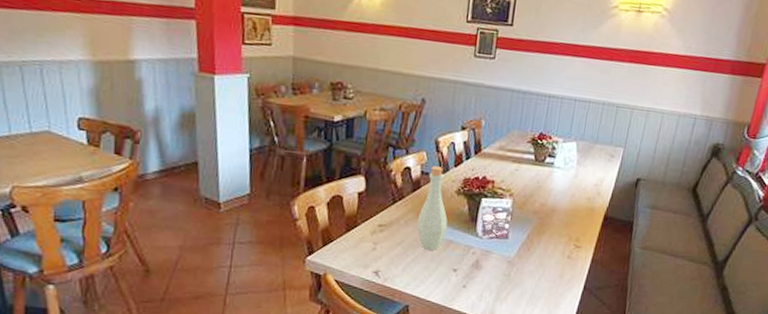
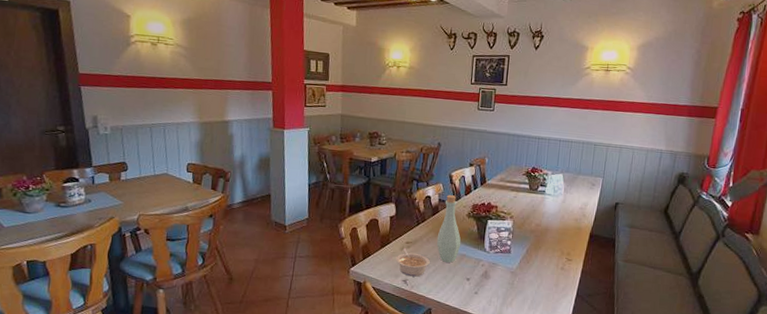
legume: none [365,231,408,268] -> present [395,247,430,277]

